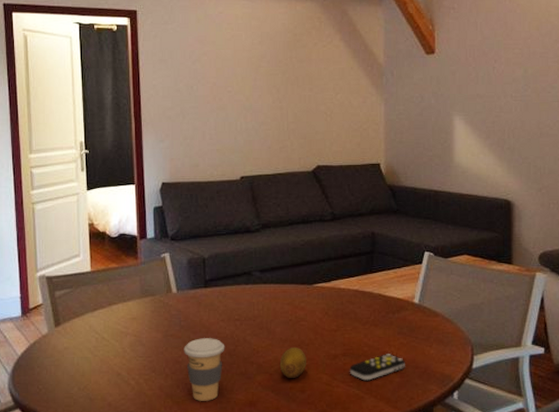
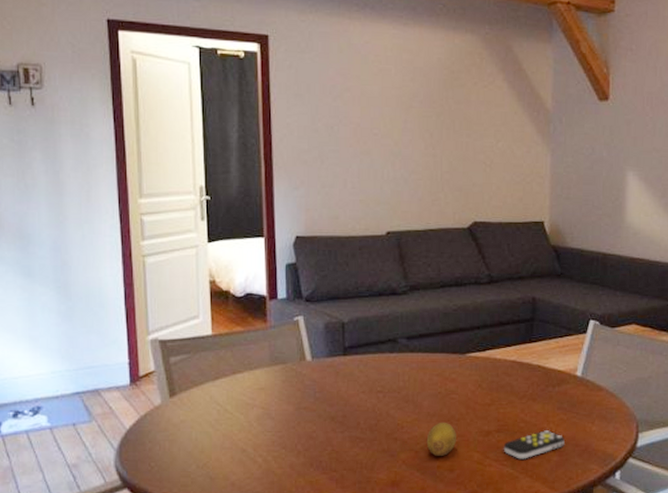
coffee cup: present [184,338,225,401] -> none [318,411,366,481]

